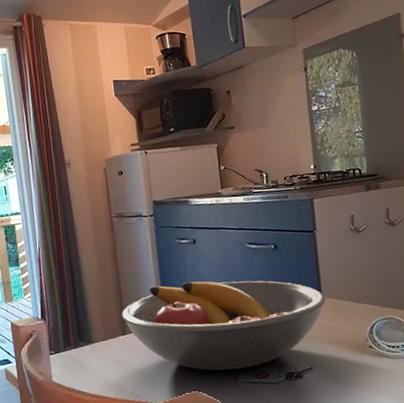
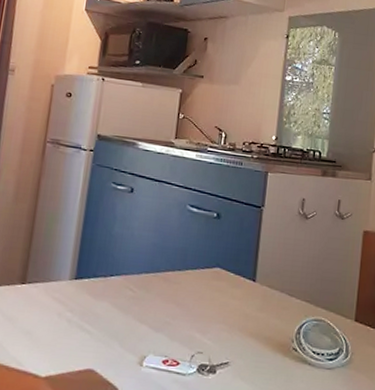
fruit bowl: present [121,280,326,371] -> none [26,232,259,351]

